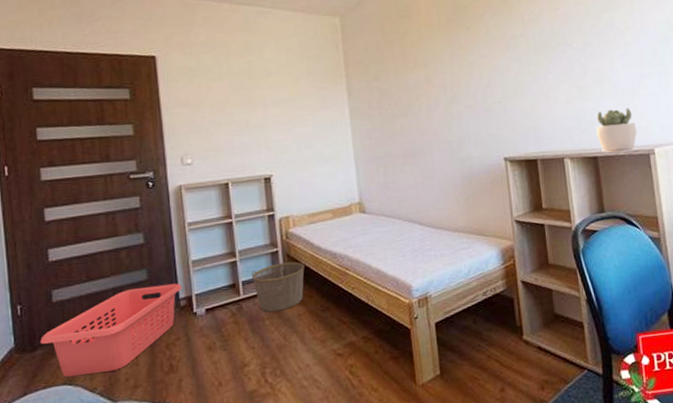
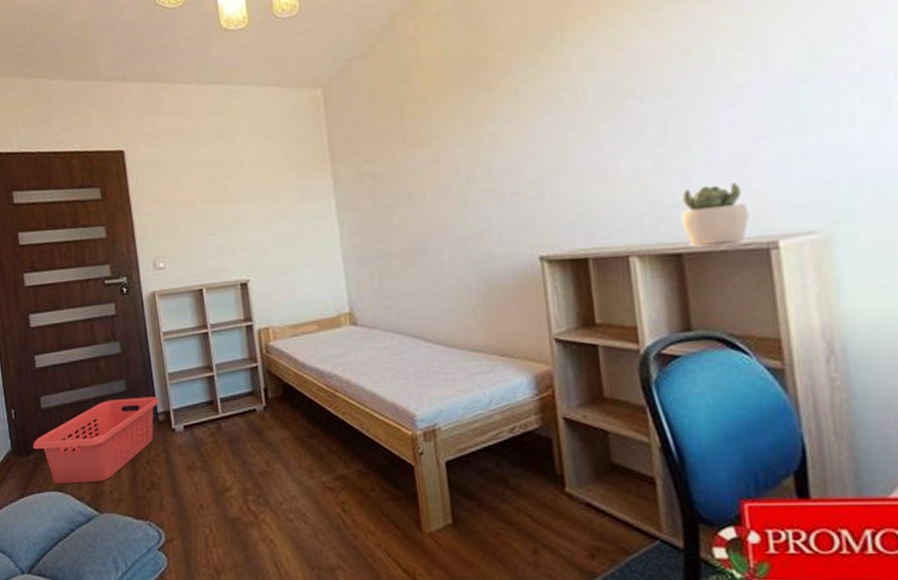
basket: present [251,261,305,312] -> none [229,379,288,434]

